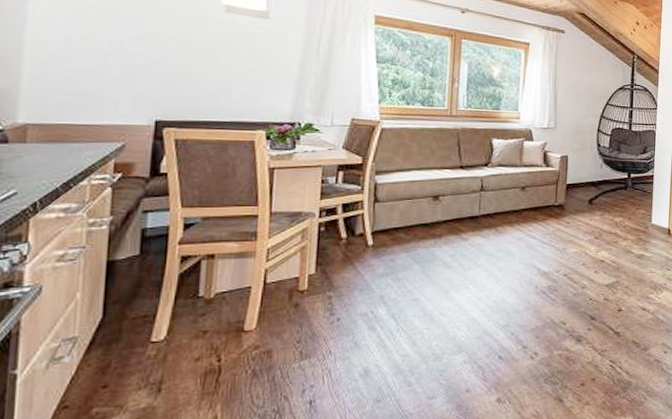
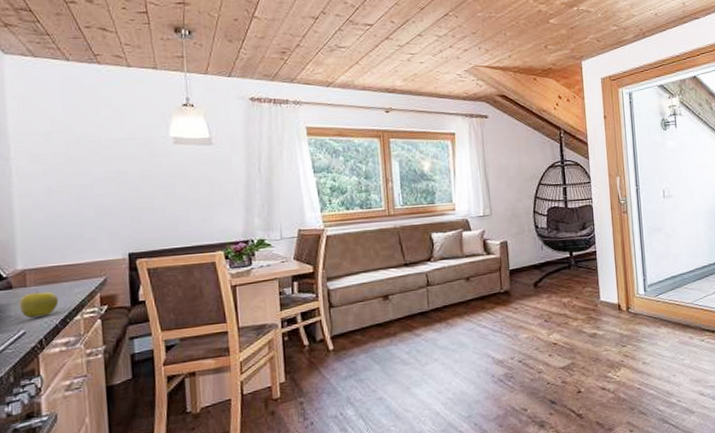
fruit: none [12,150,64,179] -> present [18,291,59,319]

